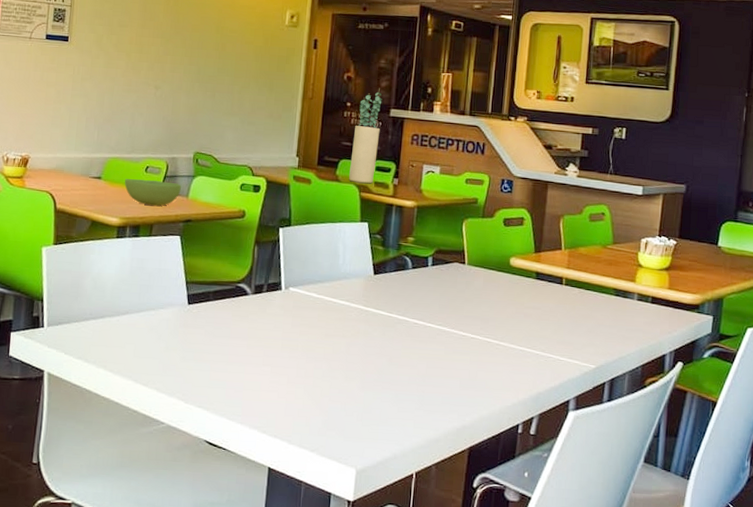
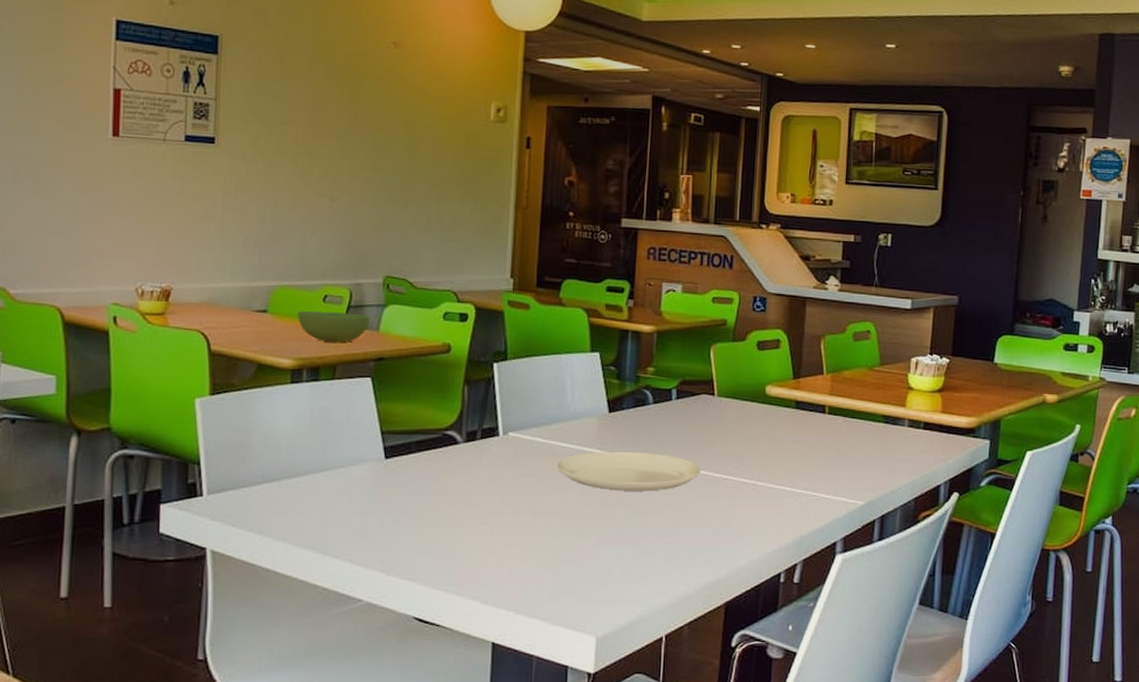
plate: none [328,308,451,345] -> present [557,451,701,491]
vase: present [349,87,382,184] -> none [575,193,611,307]

